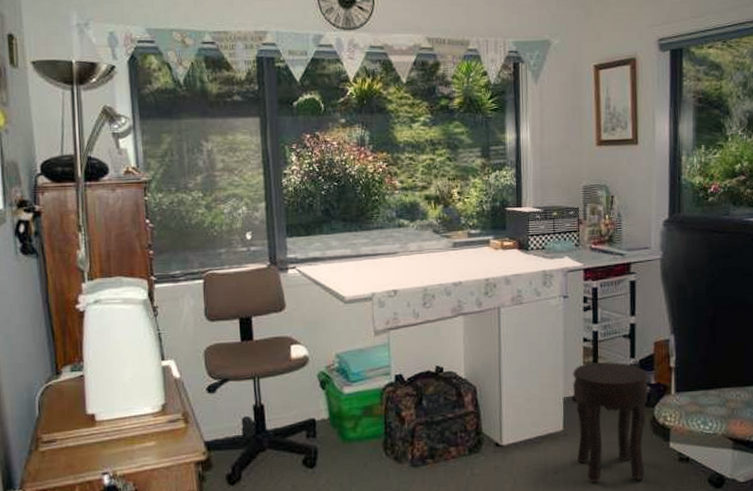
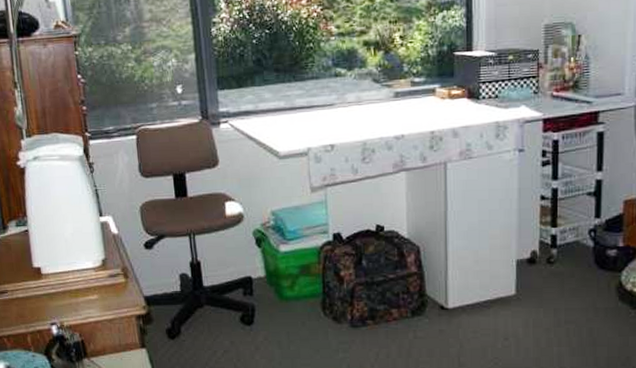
side table: present [573,362,648,483] -> none [528,222,615,351]

